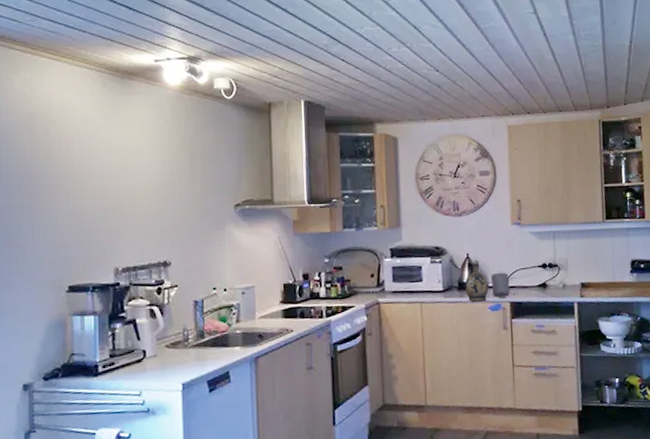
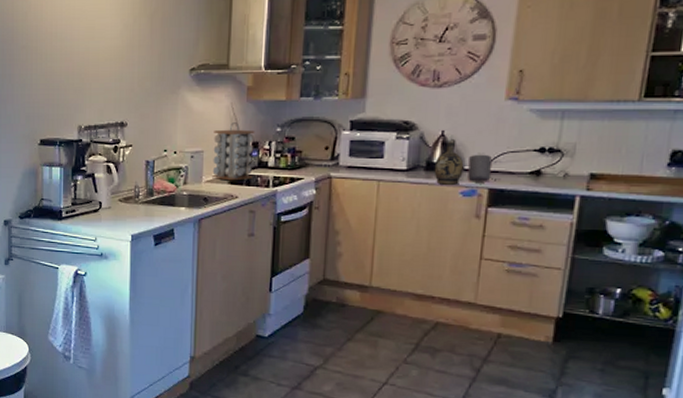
spice rack: none [264,256,306,315] -> present [212,122,255,181]

